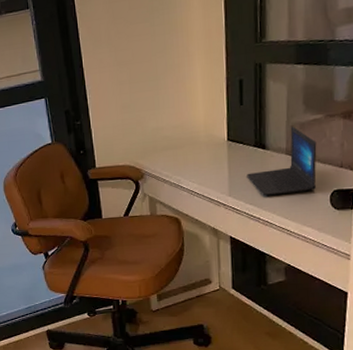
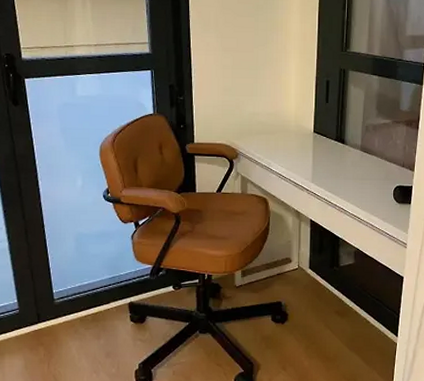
laptop: present [247,126,317,196] -> none [328,127,385,186]

